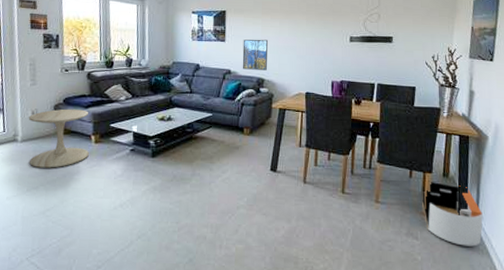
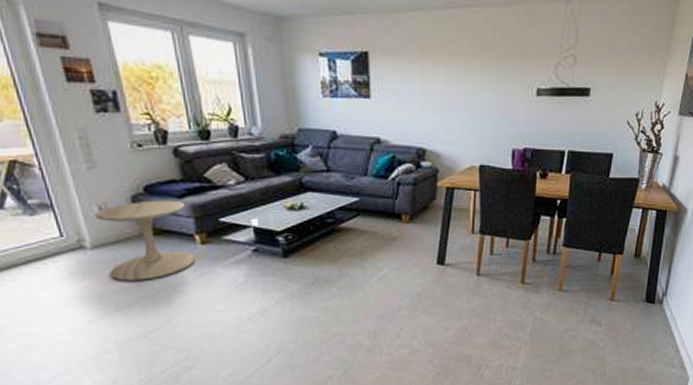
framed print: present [242,39,268,70] -> none [395,93,429,138]
storage bin: present [422,181,483,247] -> none [609,263,671,328]

